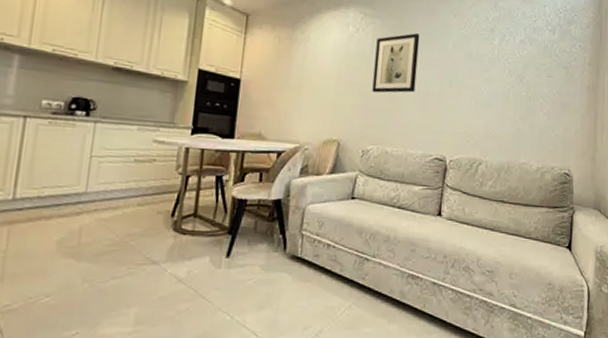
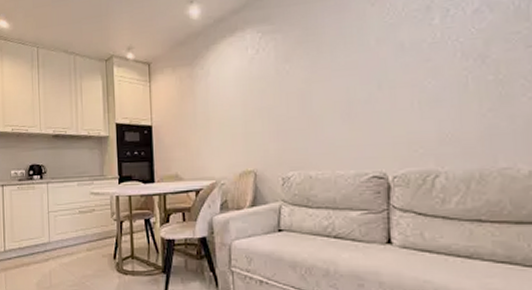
wall art: present [372,33,420,93] -> none [280,37,335,114]

